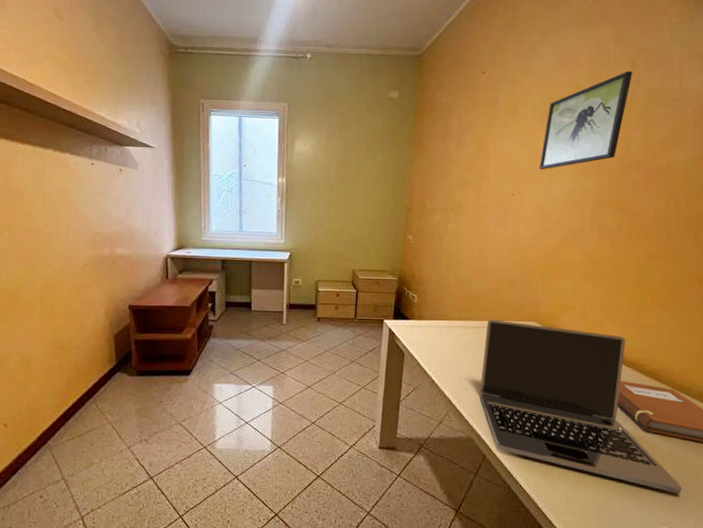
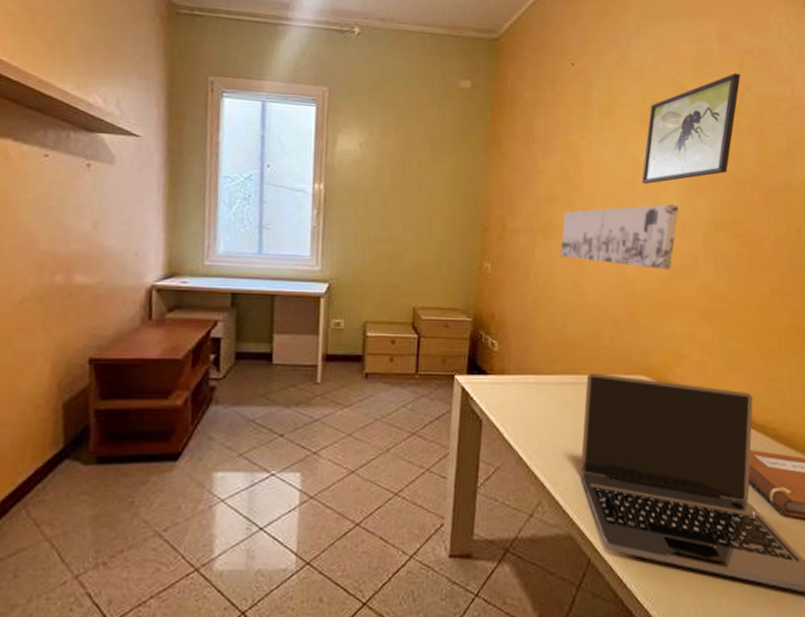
wall art: none [469,186,570,239] -> present [560,204,679,270]

